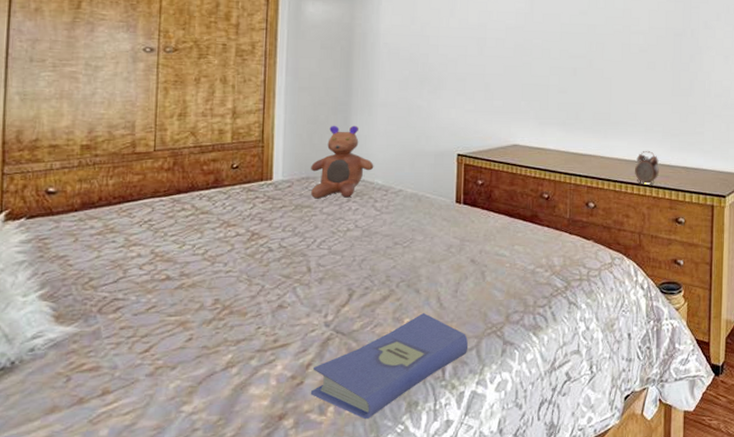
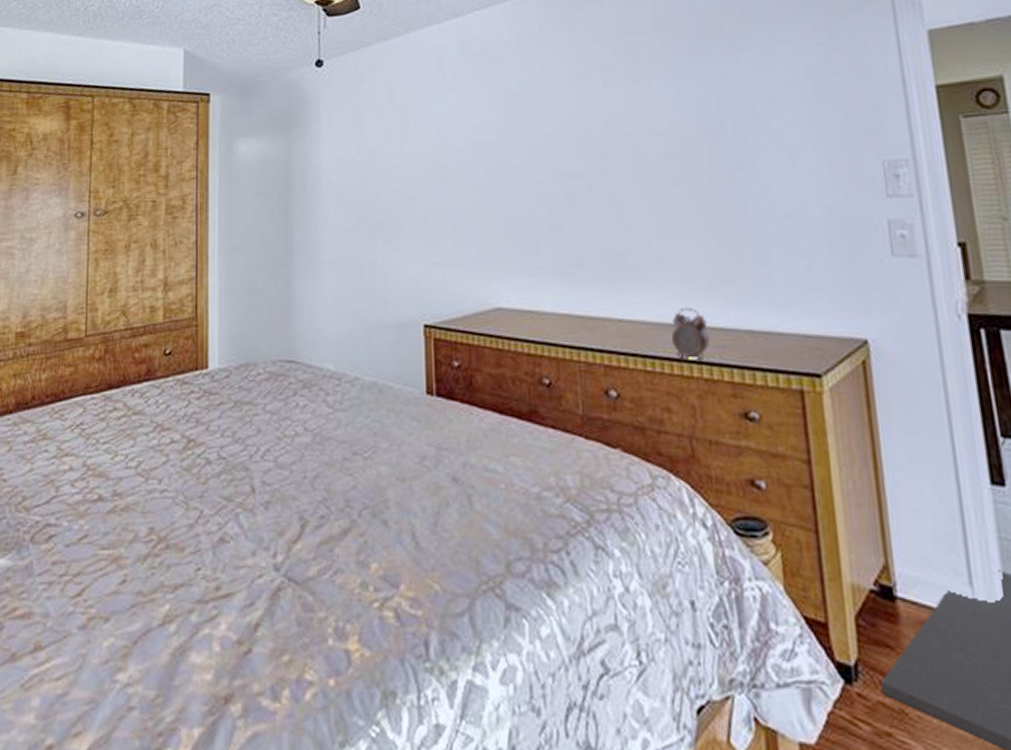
hardcover book: present [310,312,469,419] -> none [260,554,458,712]
toy: present [311,125,374,199] -> none [250,292,323,393]

